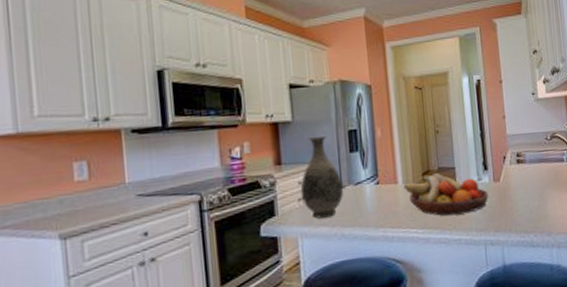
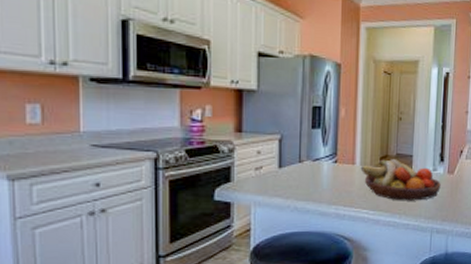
vase: present [300,135,344,219] -> none [258,108,302,189]

